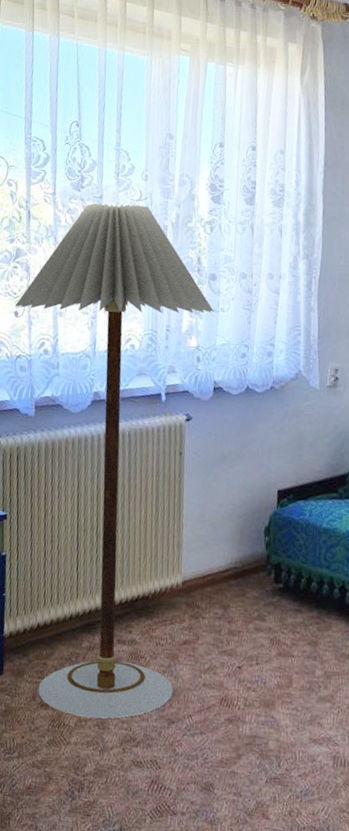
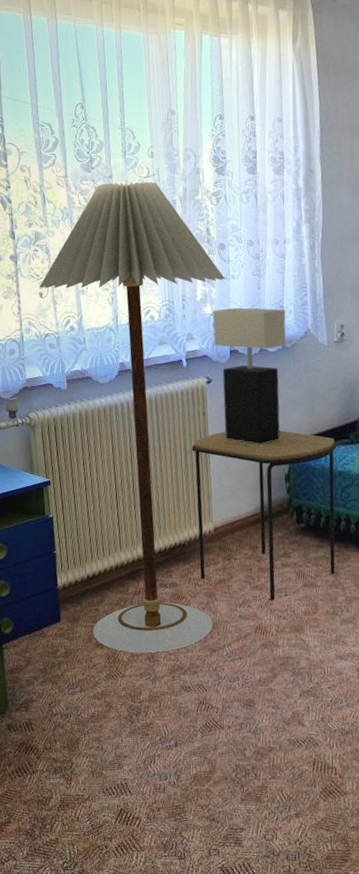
side table: none [163,474,325,669] -> present [191,430,338,600]
table lamp: none [196,342,277,493] -> present [212,308,286,445]

